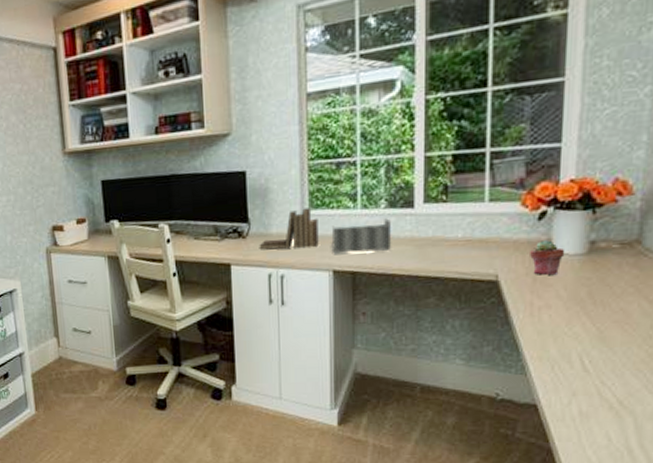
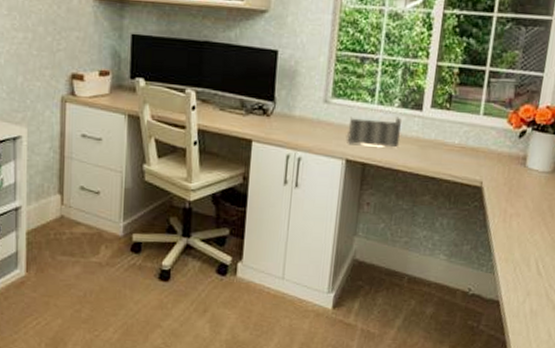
book: present [259,208,319,250] -> none [281,96,339,135]
potted succulent: present [530,240,565,275] -> none [509,156,536,187]

